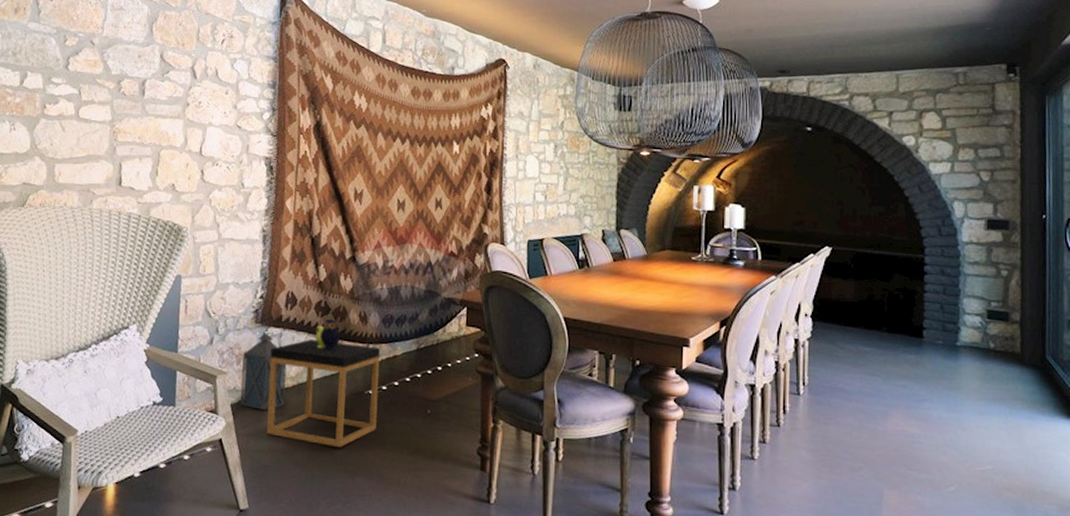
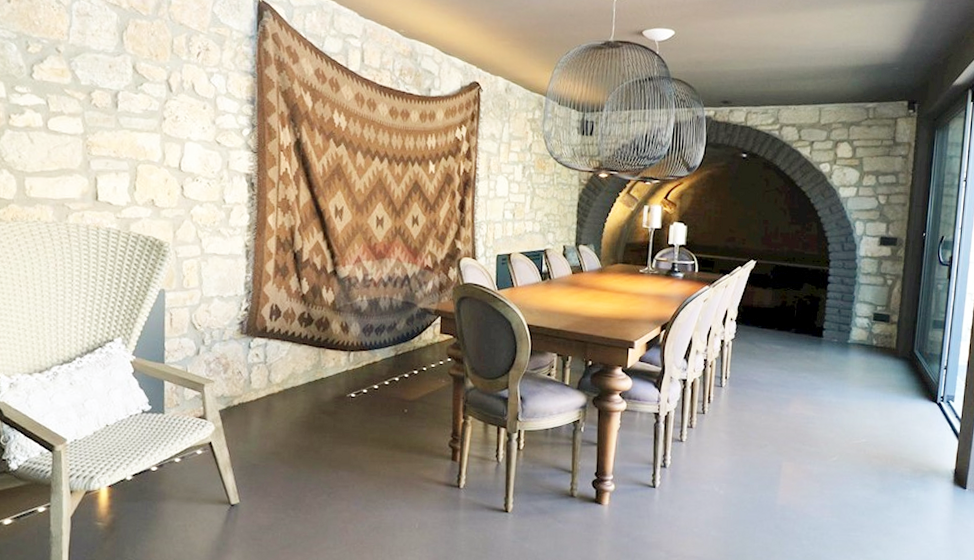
lantern: present [240,333,287,410] -> none [228,343,272,414]
side table: present [266,318,381,447] -> none [254,328,361,445]

